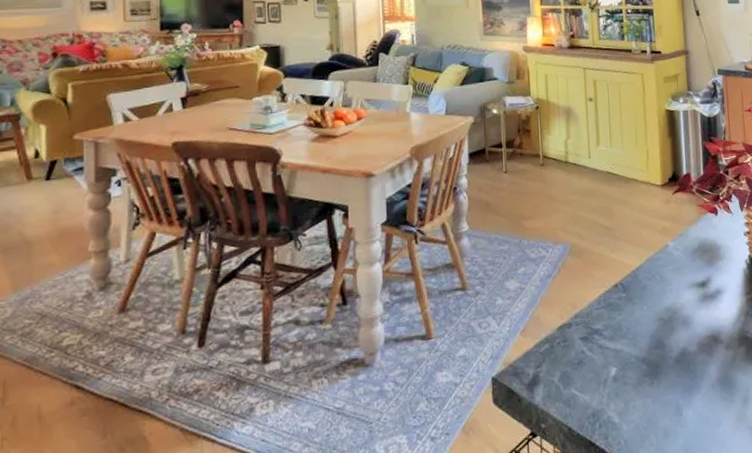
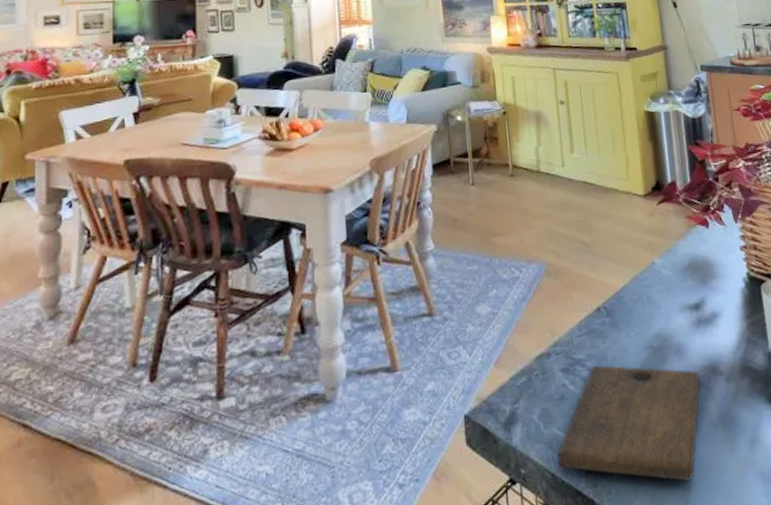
cutting board: none [574,334,703,434] -> present [557,365,700,481]

